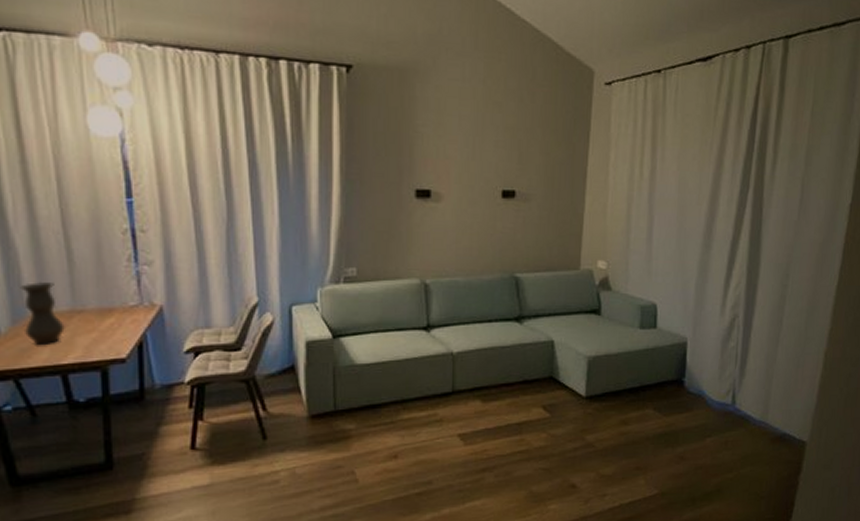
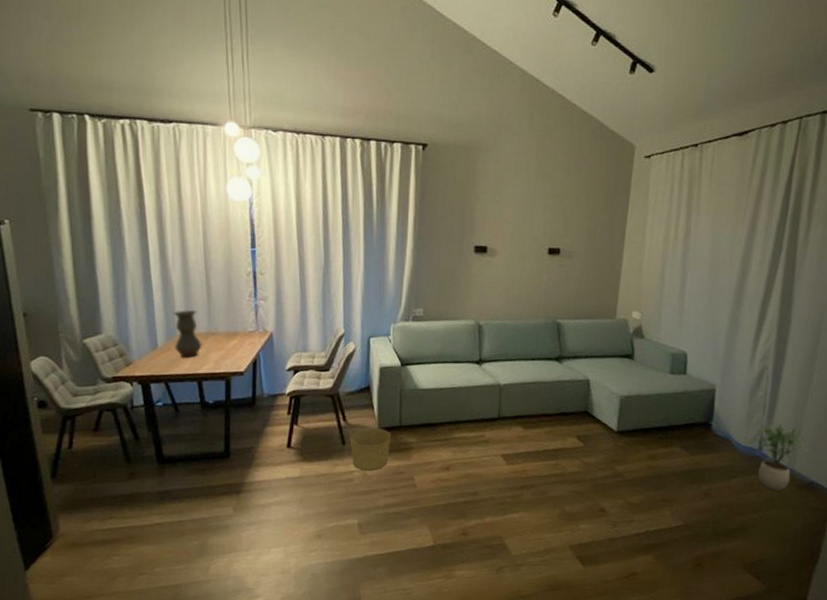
basket: none [272,416,325,468] -> present [350,428,392,471]
potted plant: none [727,374,781,446] -> present [754,423,809,491]

